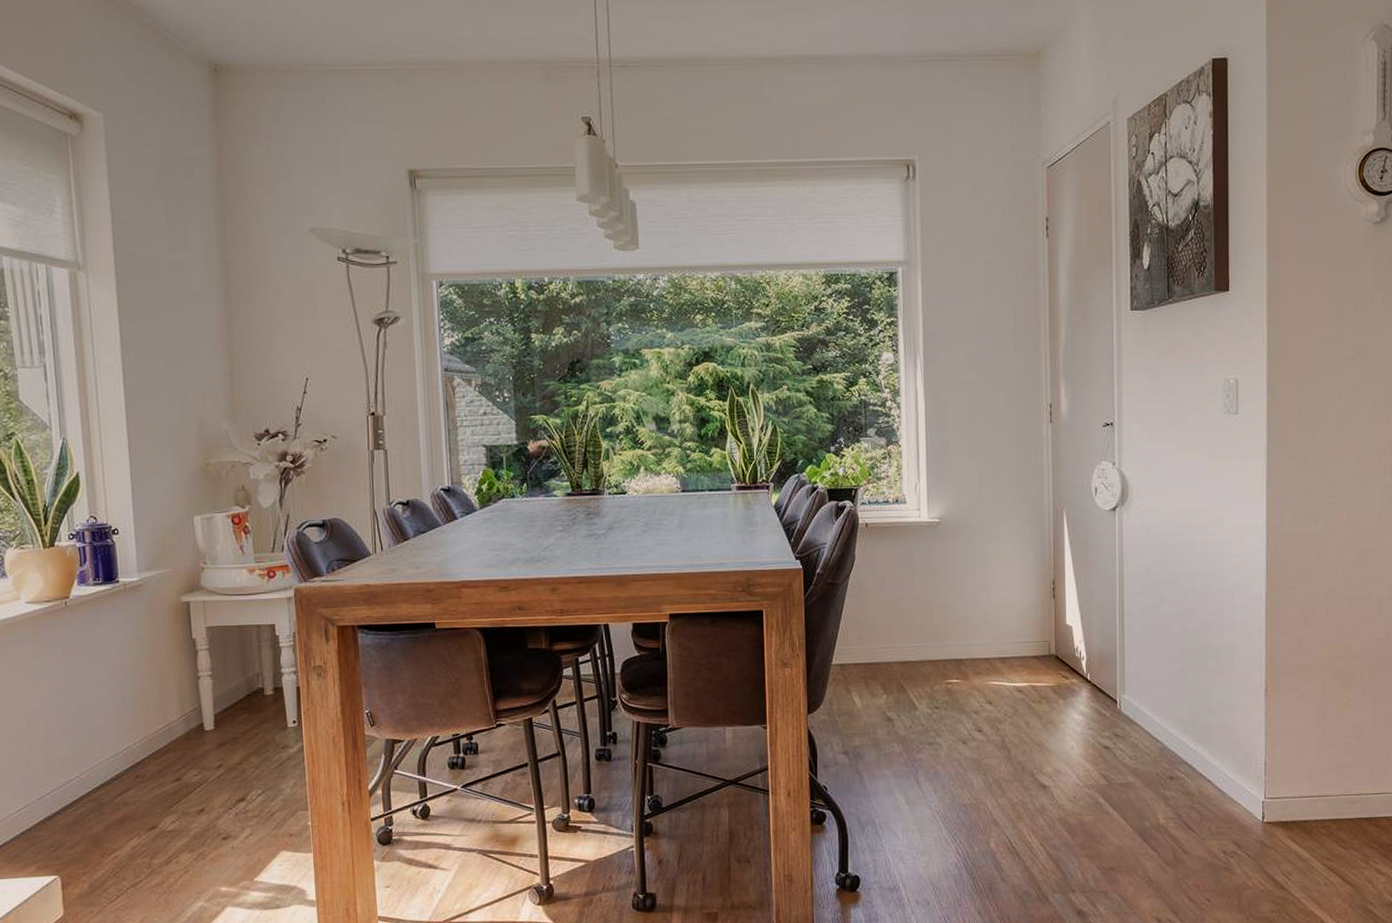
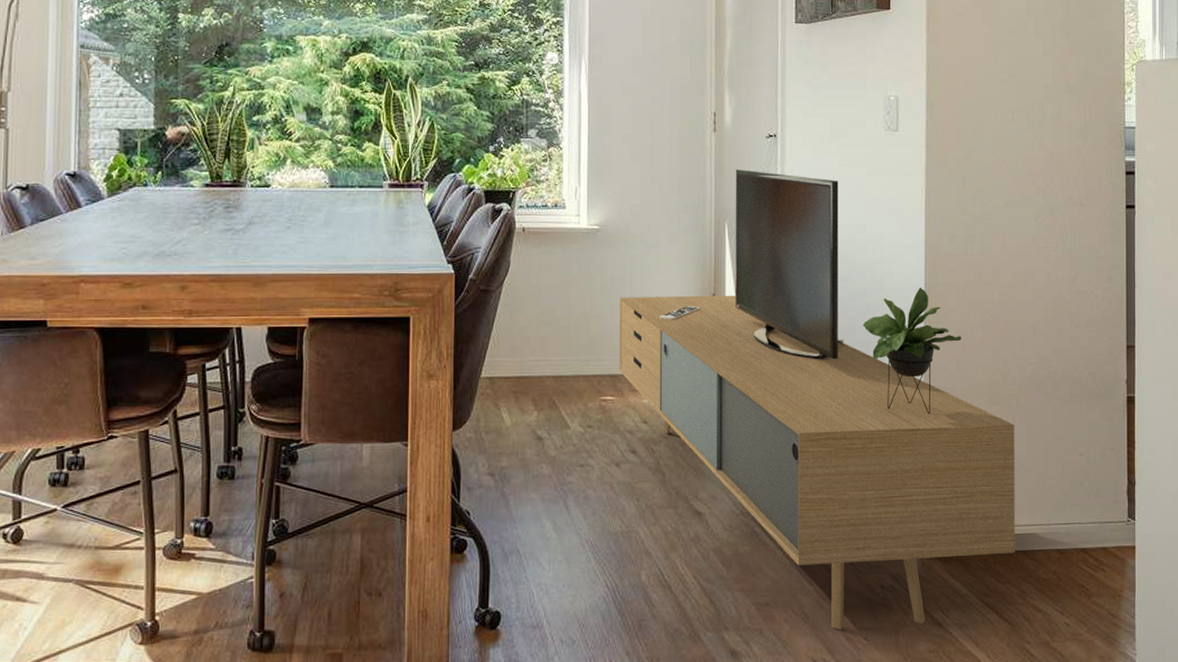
media console: none [962,458,1359,892] -> present [619,169,1015,630]

